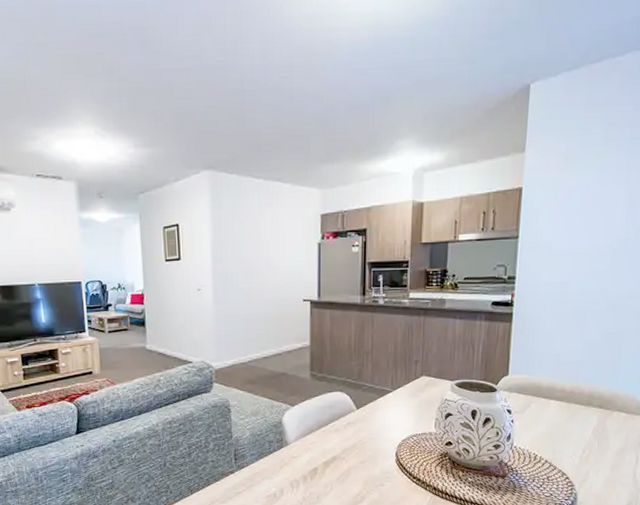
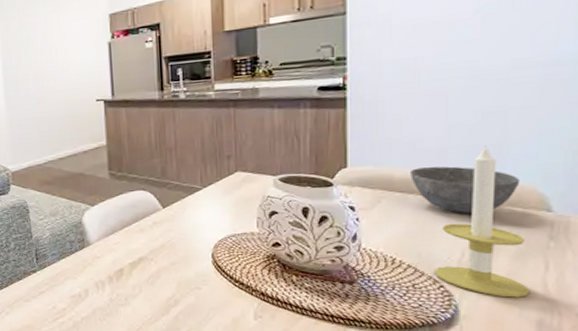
bowl: none [553,376,627,417] -> present [410,166,521,214]
candle: none [563,360,626,486] -> present [435,145,531,298]

